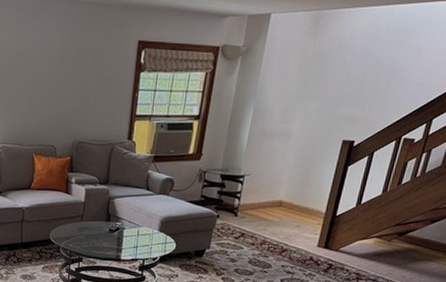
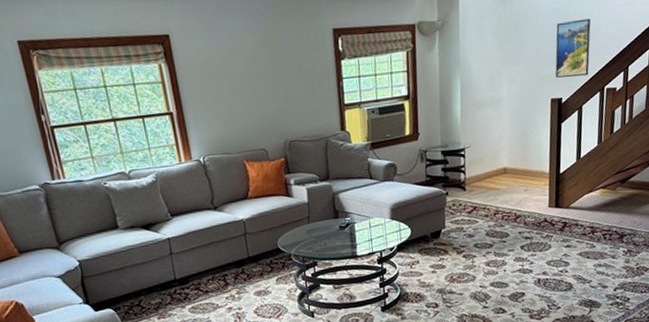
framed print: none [352,64,402,123] -> present [555,18,591,78]

